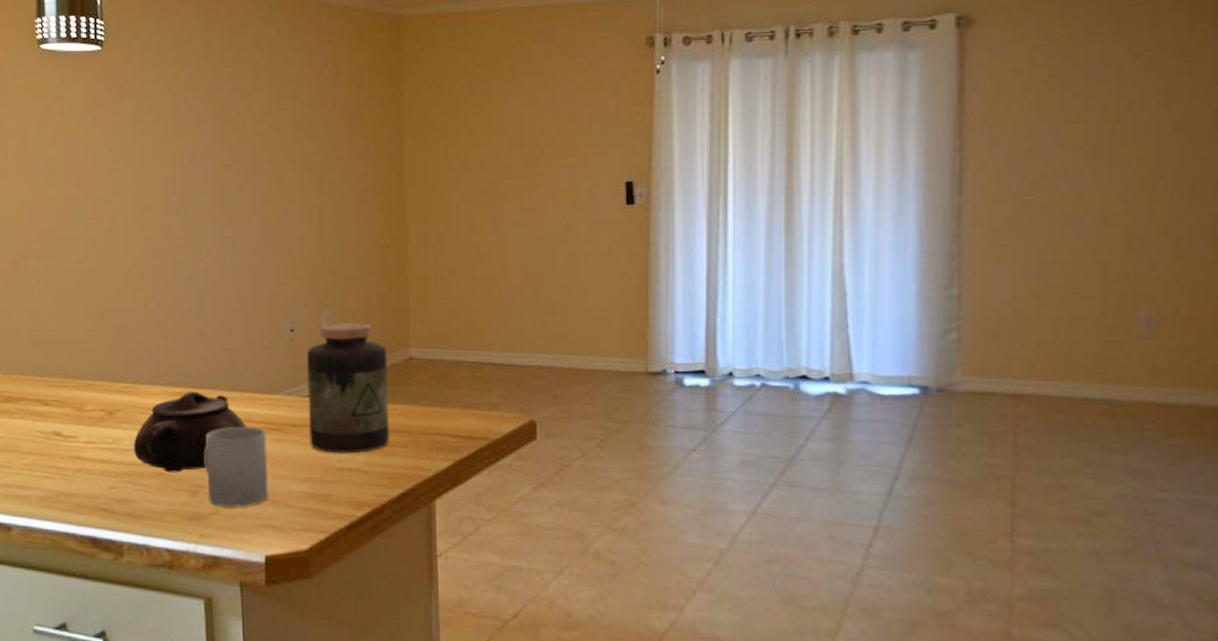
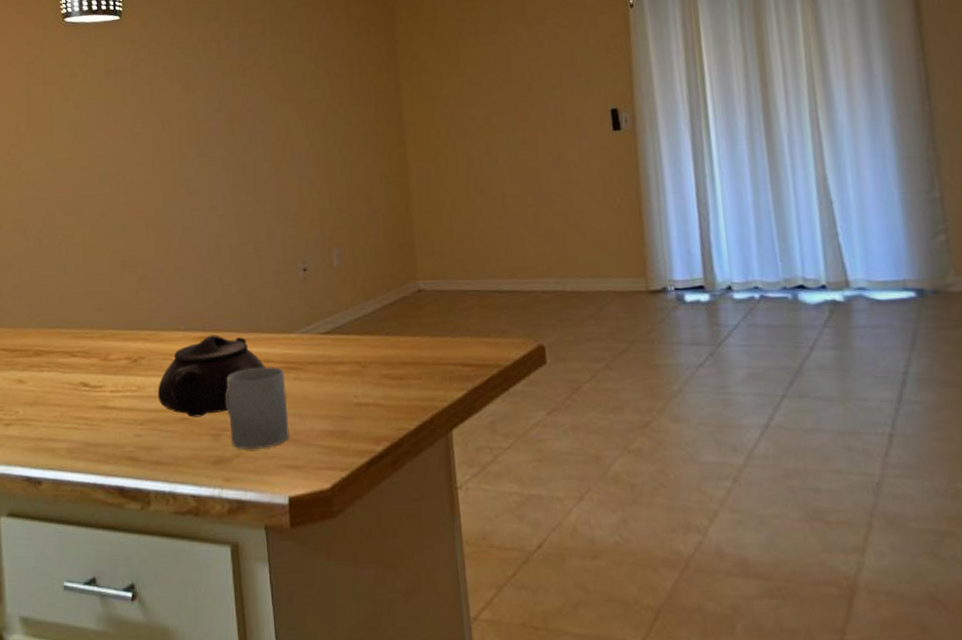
jar: present [306,323,390,454] -> none [319,258,404,389]

